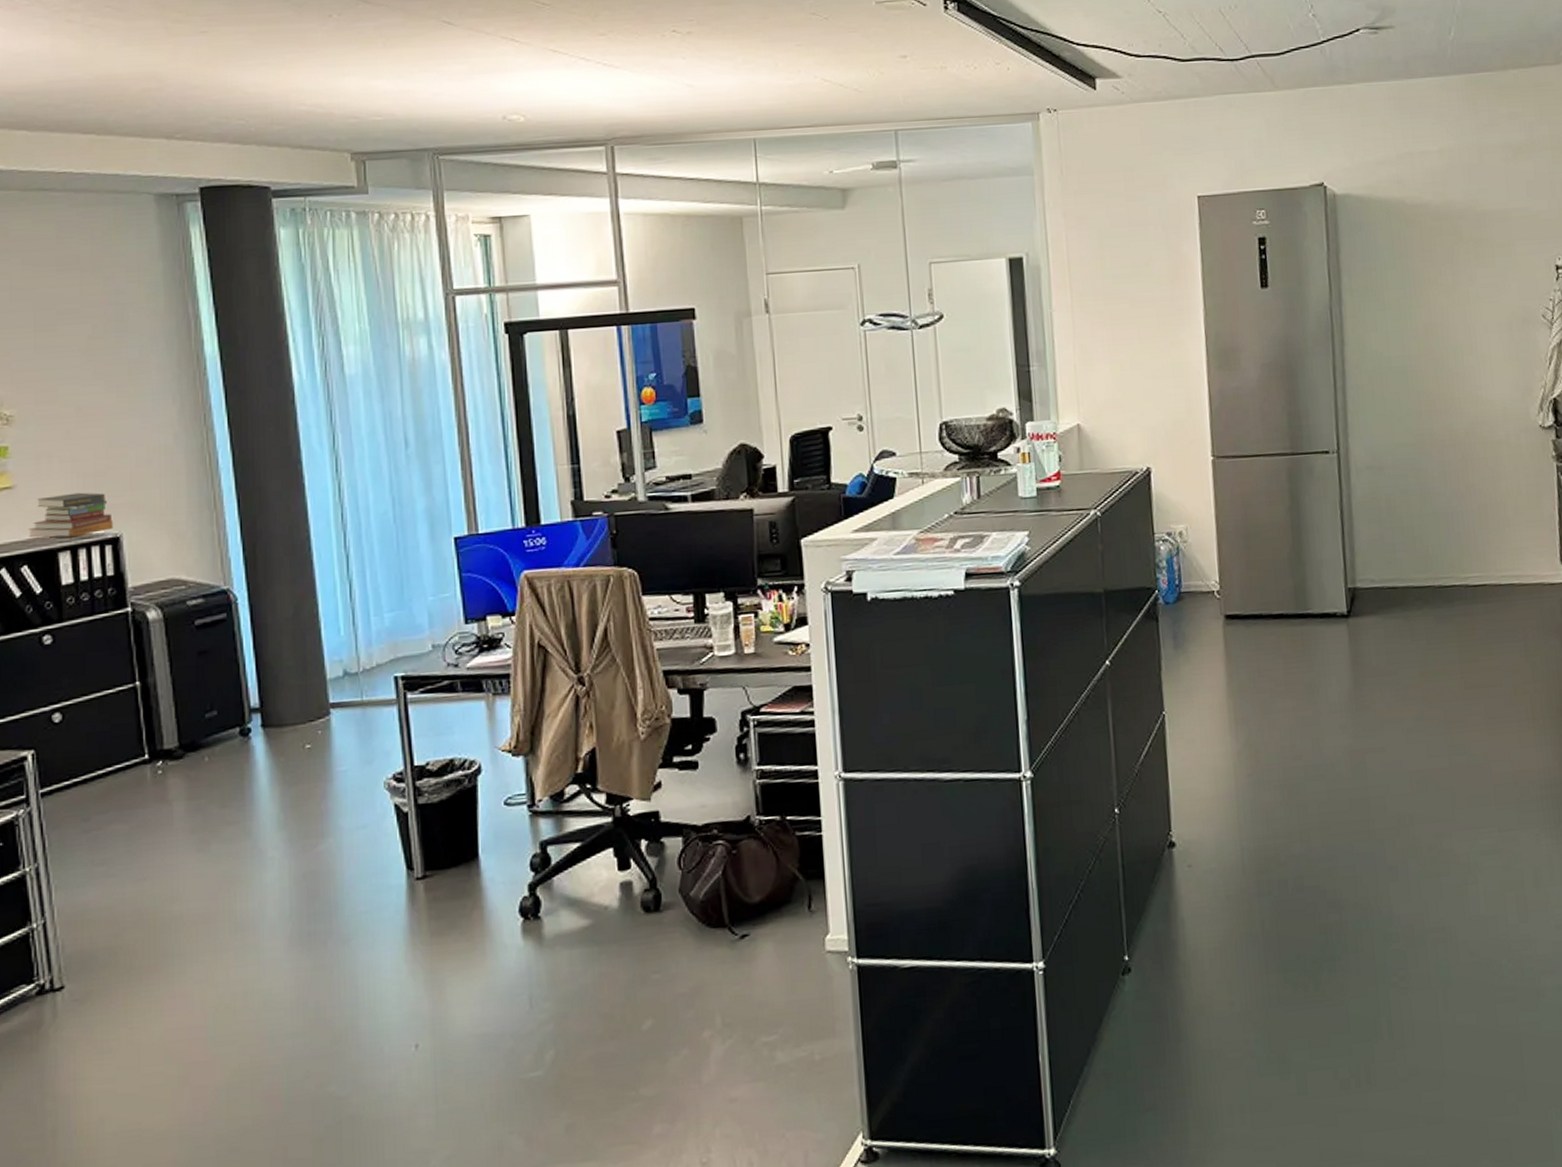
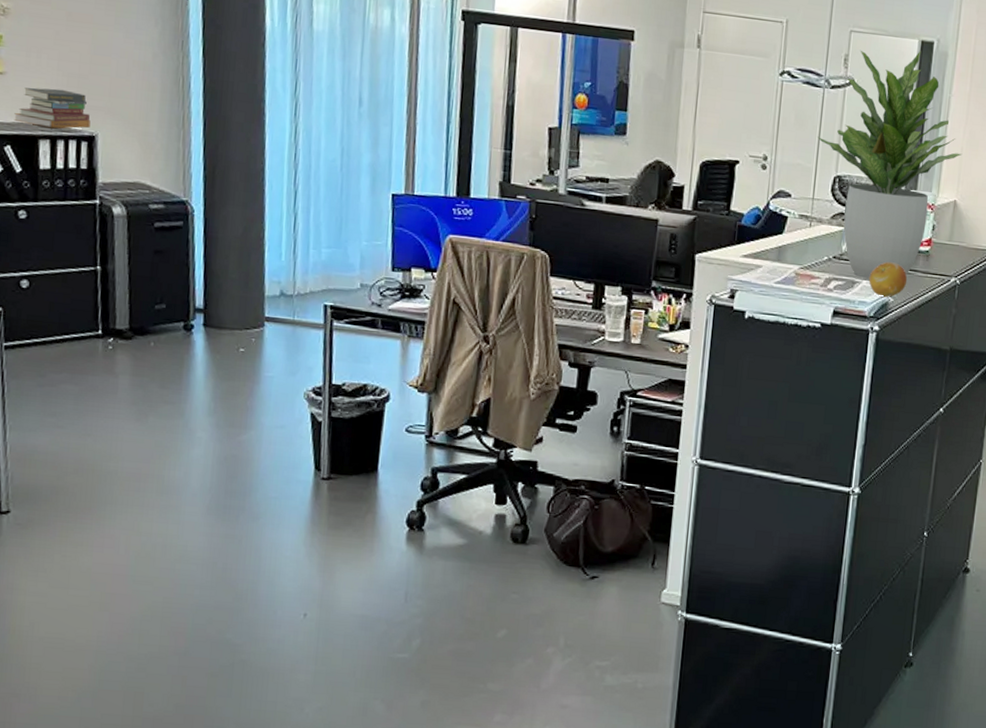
potted plant: none [914,268,1077,530] -> present [818,50,963,279]
fruit: none [998,506,1041,548] -> present [869,262,907,298]

